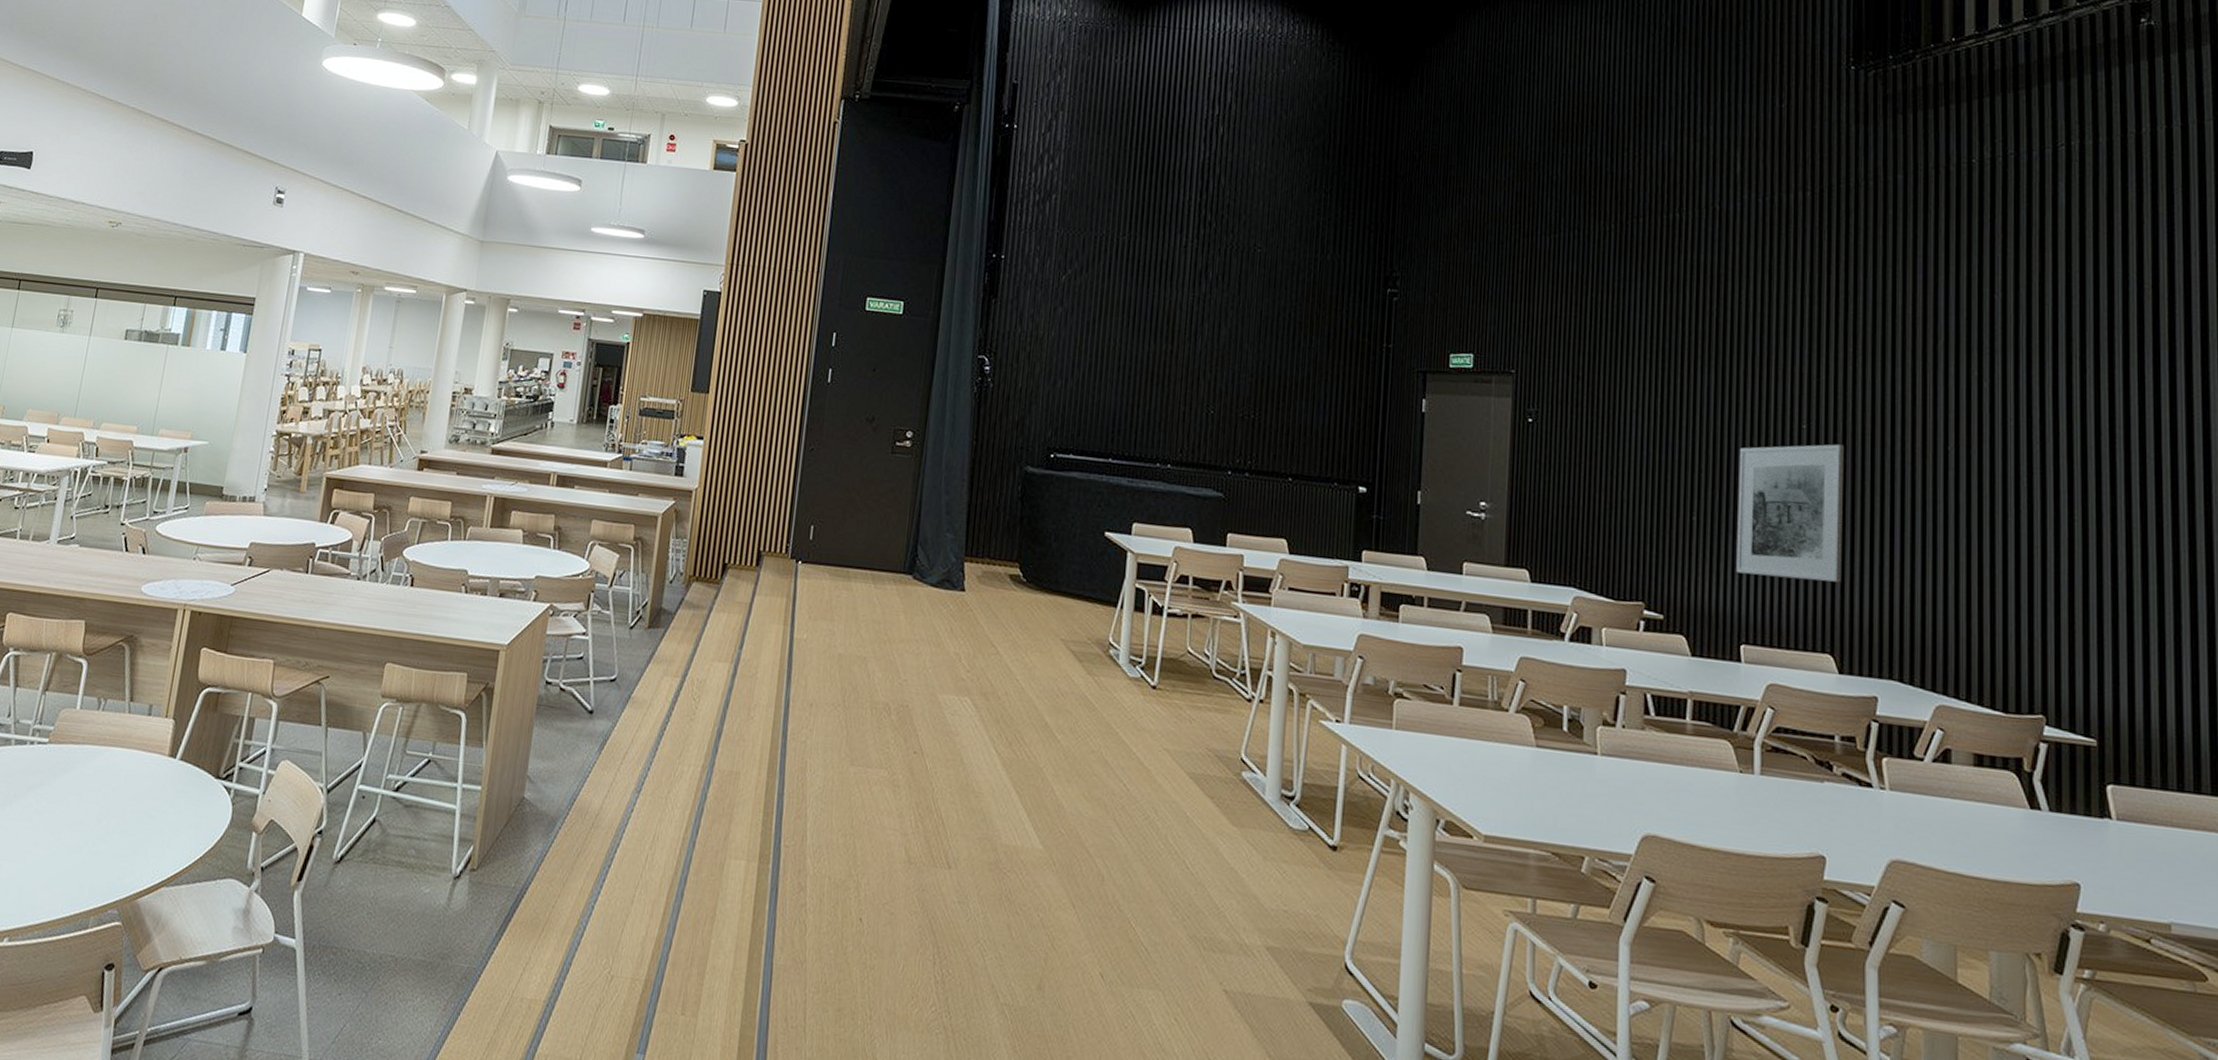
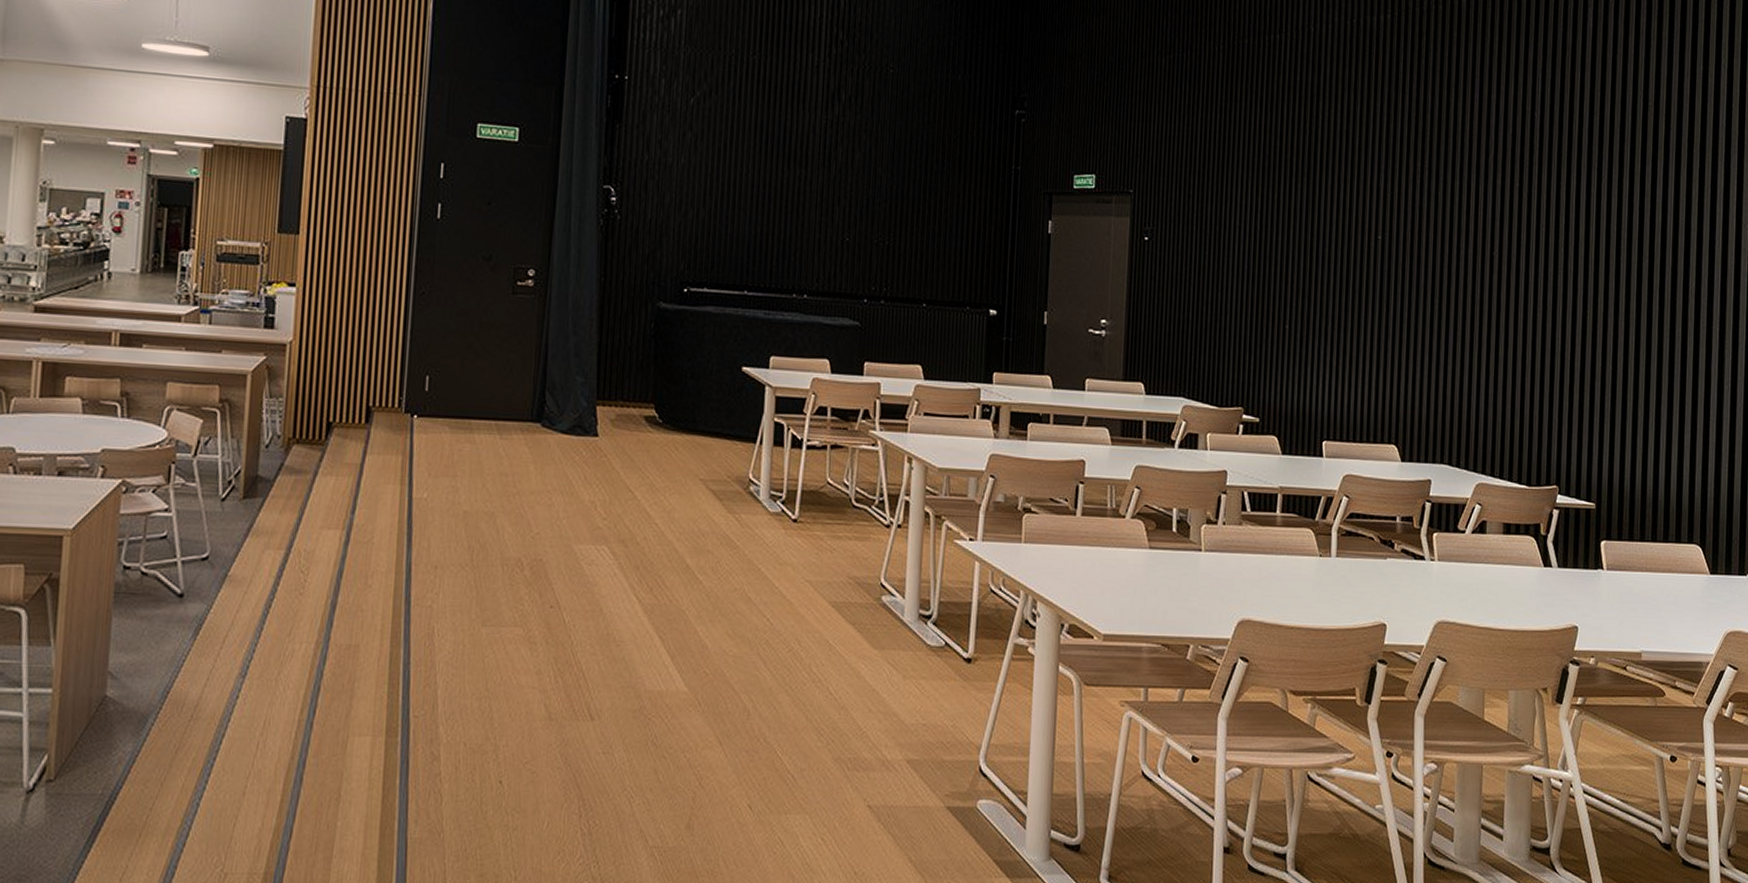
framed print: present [1736,444,1845,583] -> none [1321,253,1412,379]

